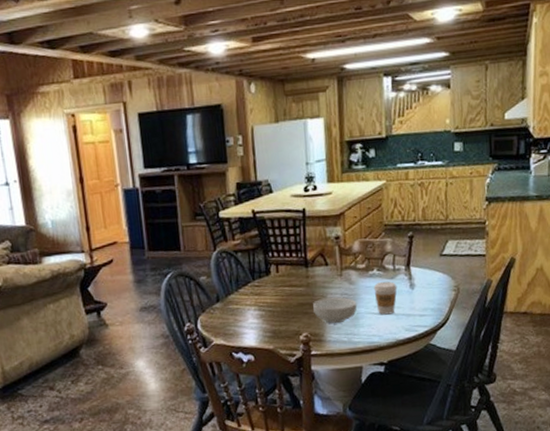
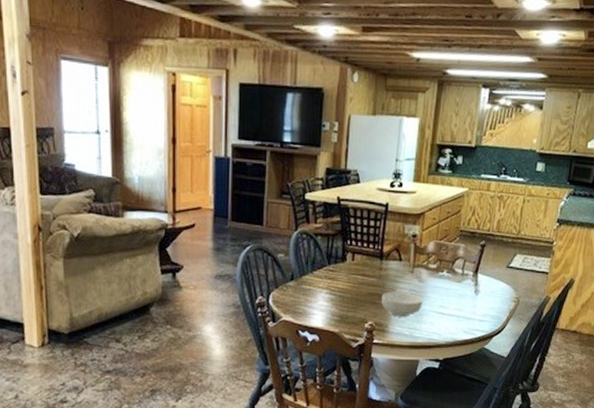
coffee cup: present [373,281,397,315] -> none [441,283,463,316]

